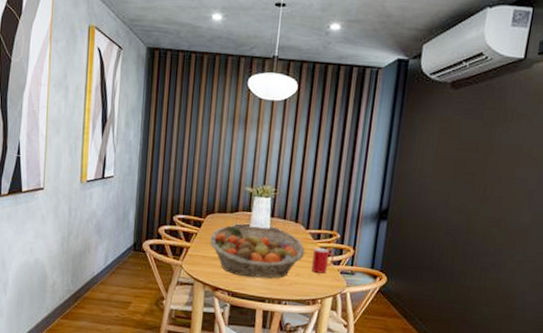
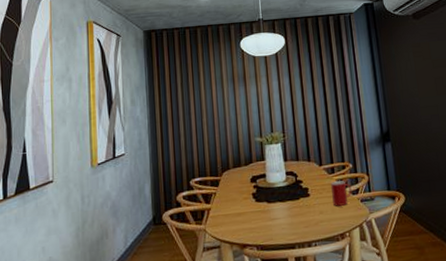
fruit basket: present [210,224,305,278] -> none [230,171,323,227]

